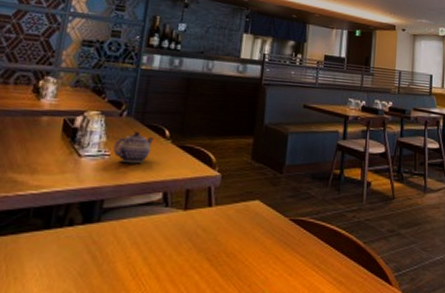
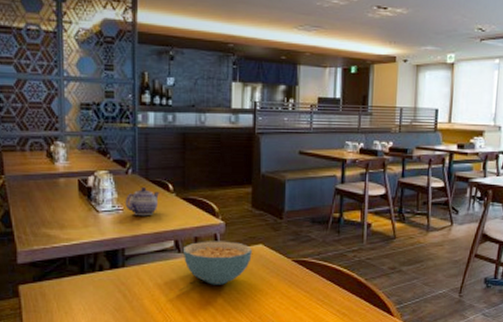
cereal bowl: none [171,194,248,246] -> present [184,241,252,285]

